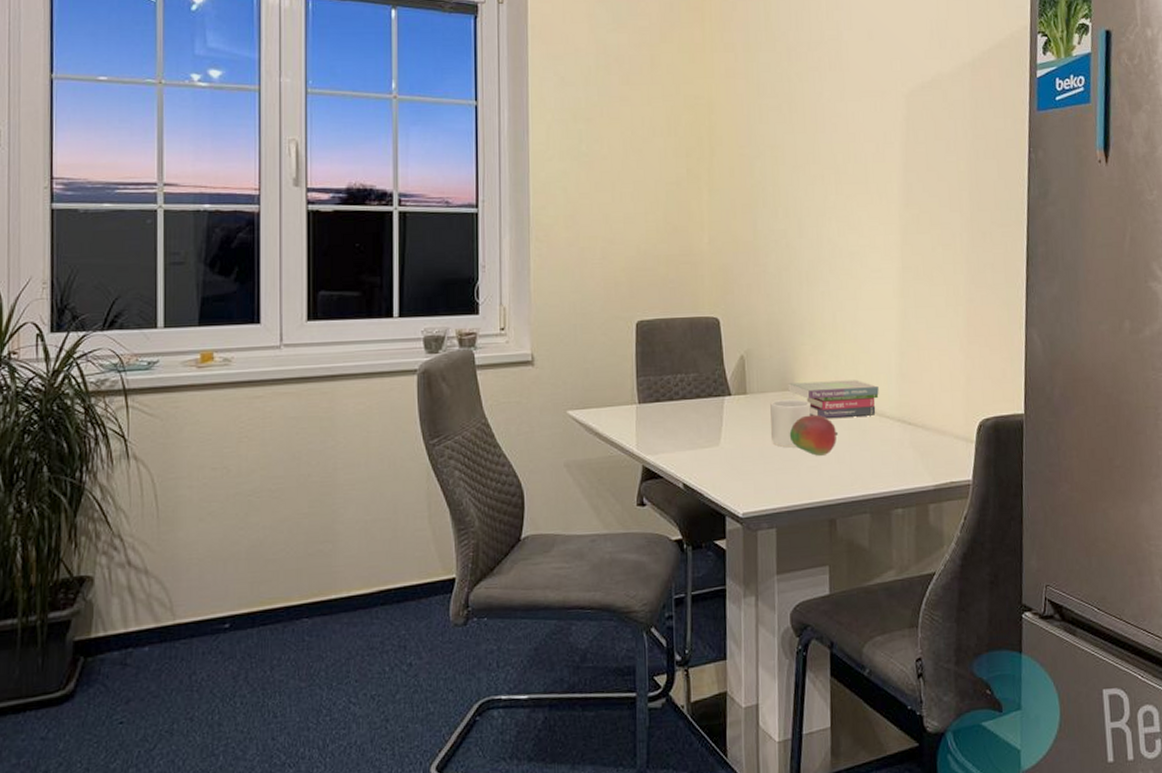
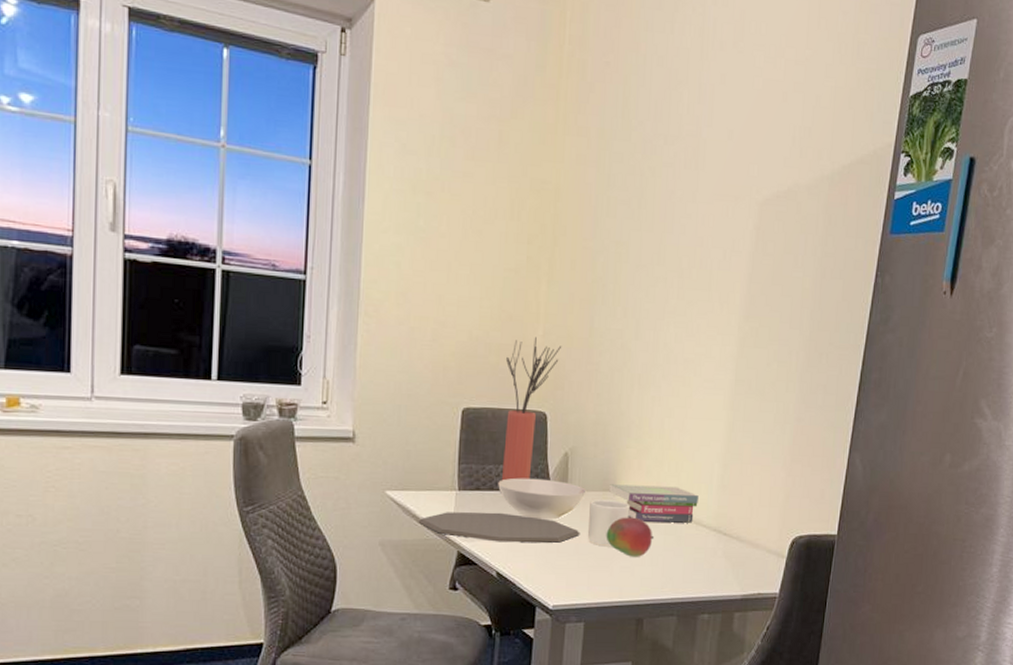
placemat: none [601,422,764,453] -> present [418,512,580,543]
vase: none [675,245,729,390] -> present [501,337,562,481]
bowl: none [677,384,766,426] -> present [498,478,587,520]

